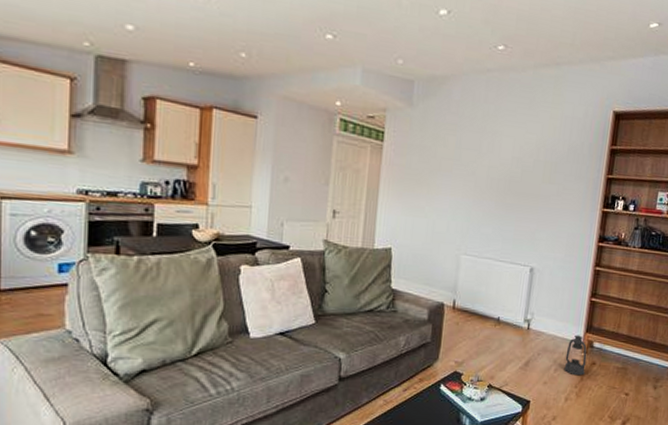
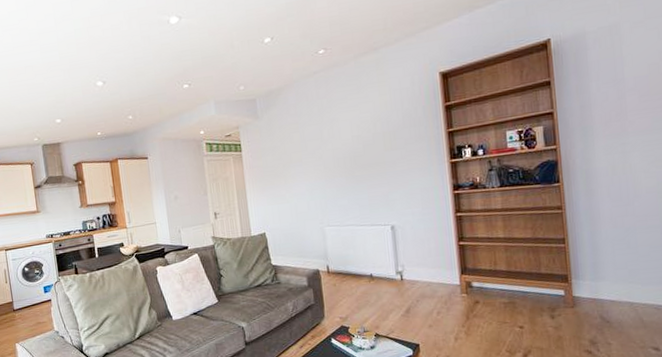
lantern: present [564,335,587,376] -> none [445,277,469,316]

